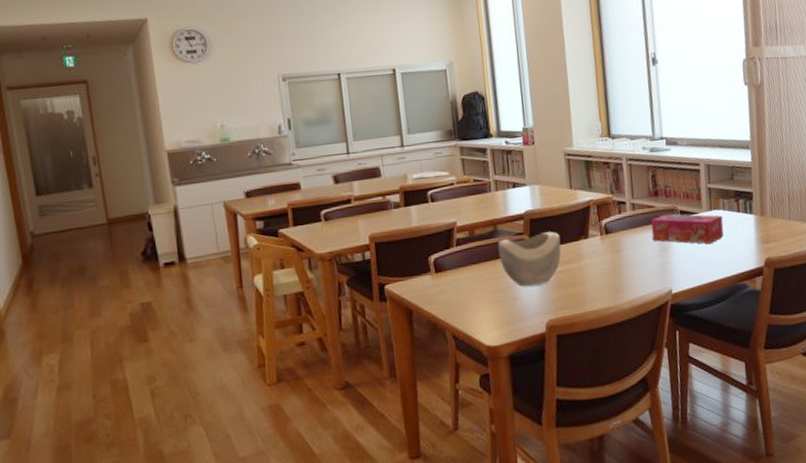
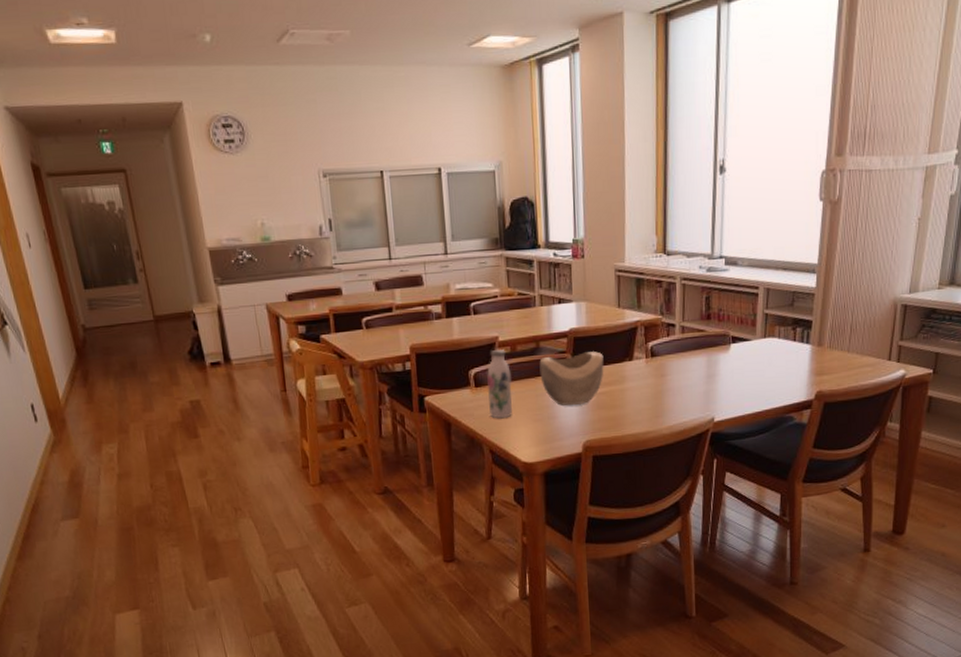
water bottle: none [446,234,474,303] -> present [487,349,513,419]
tissue box: present [651,213,724,245] -> none [699,339,776,374]

